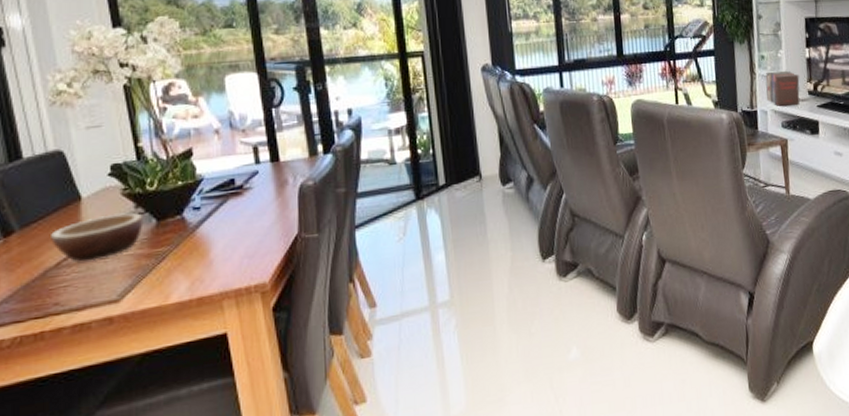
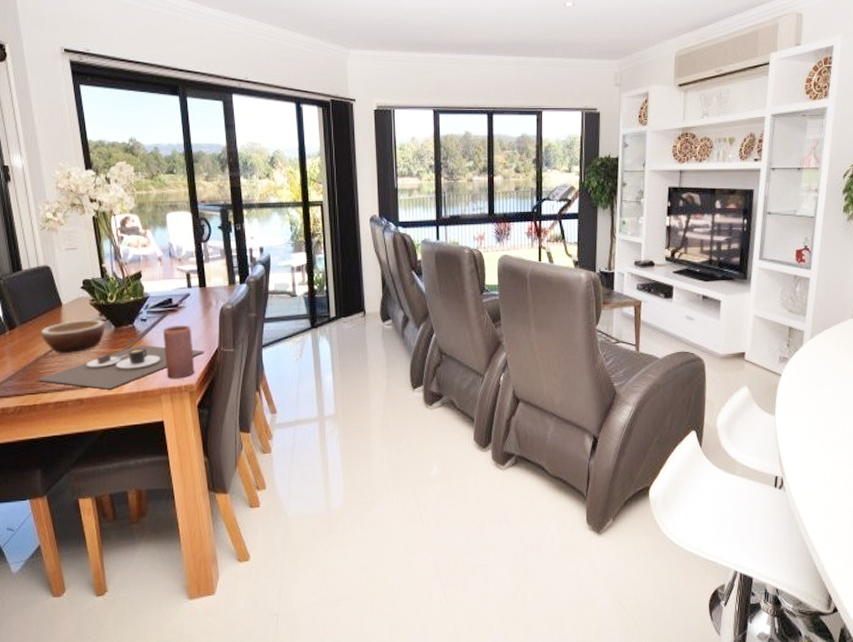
place setting: none [45,239,280,302] -> present [37,345,205,390]
candle: none [222,210,268,279] -> present [162,325,195,379]
books: present [765,70,800,106] -> none [624,236,658,270]

